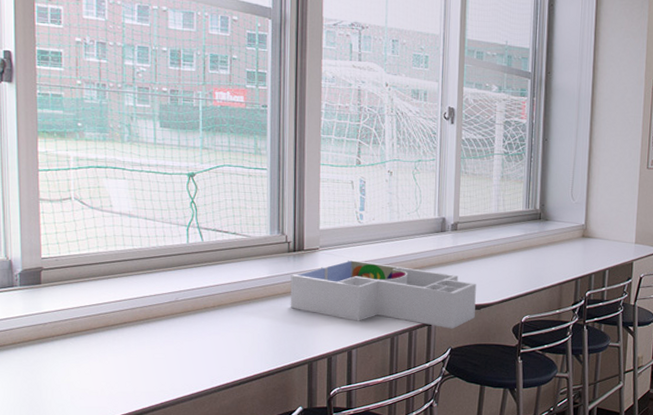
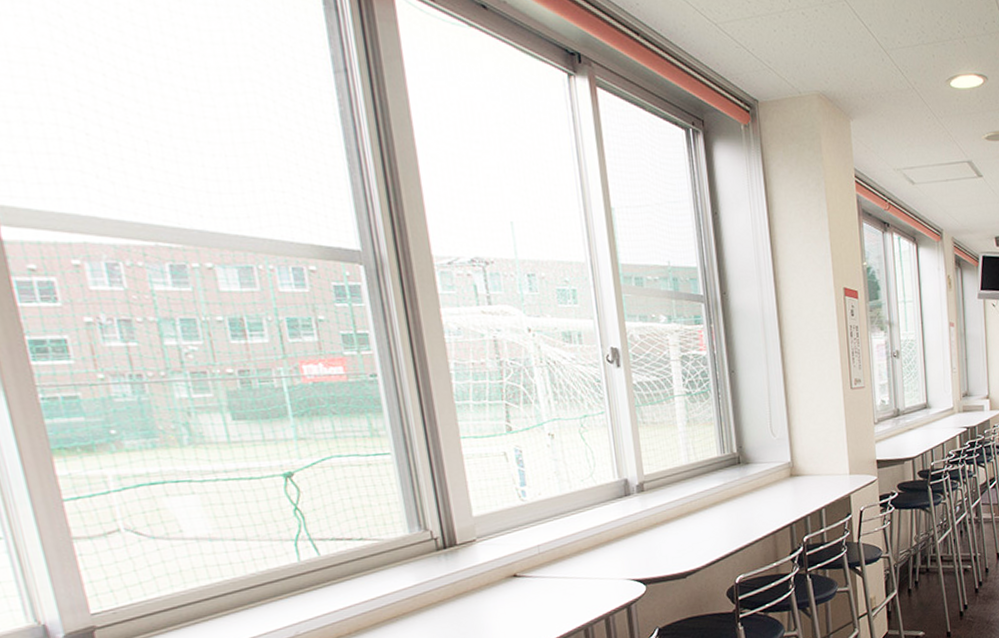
desk organizer: present [290,259,476,329] -> none [445,543,681,618]

